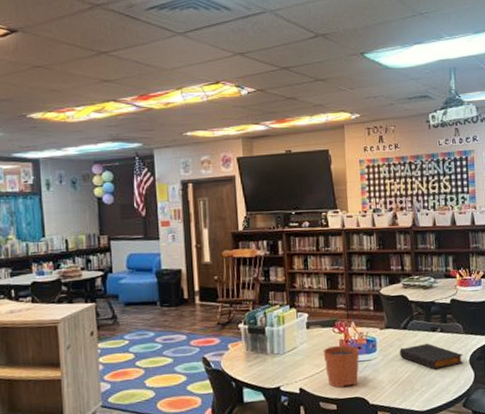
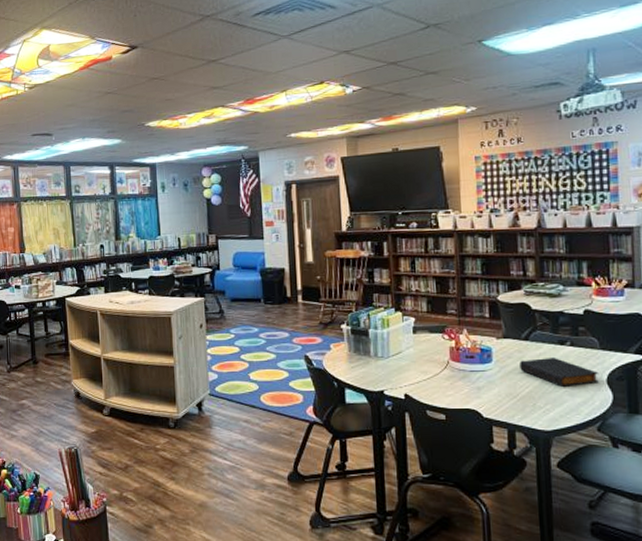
plant pot: present [323,332,360,388] -> none [431,339,473,398]

